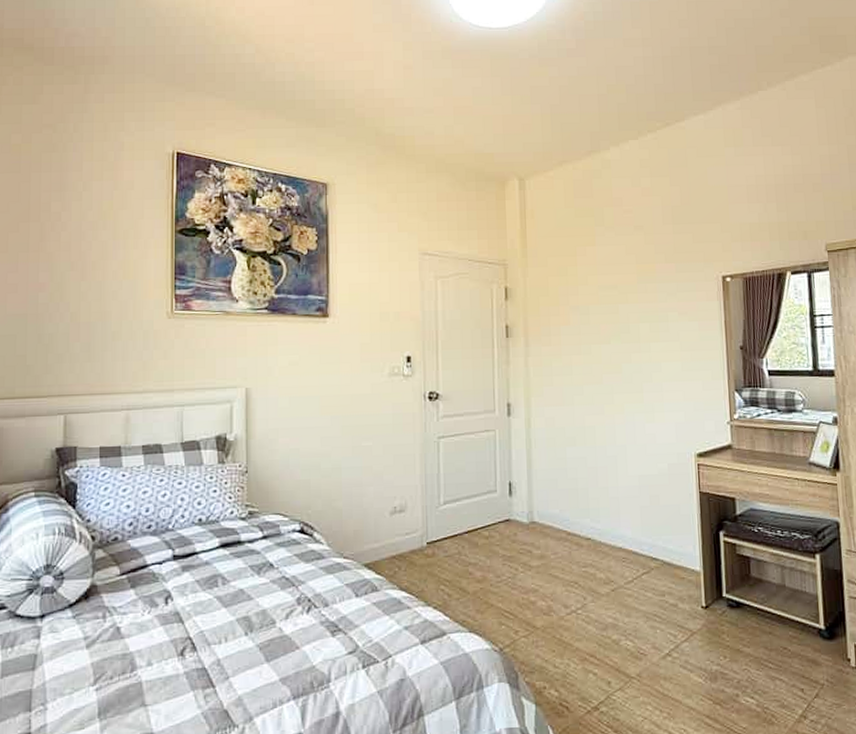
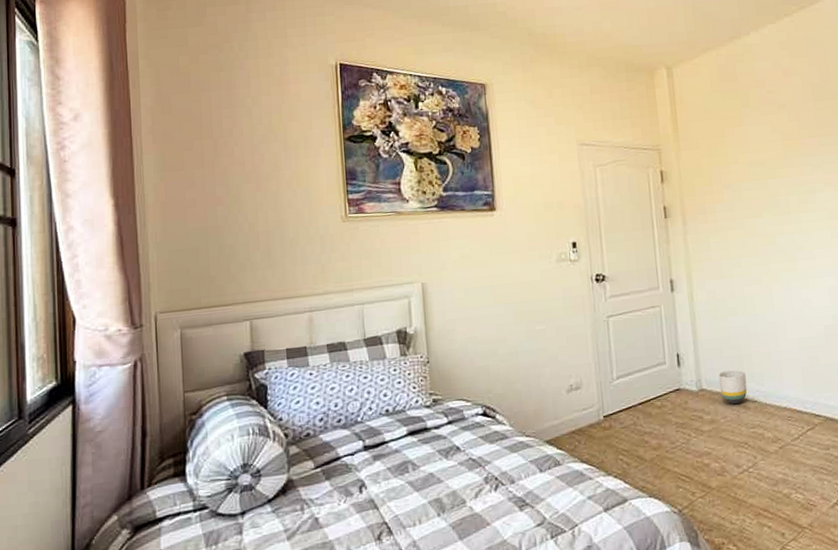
planter: none [551,504,581,541] -> present [718,370,747,405]

